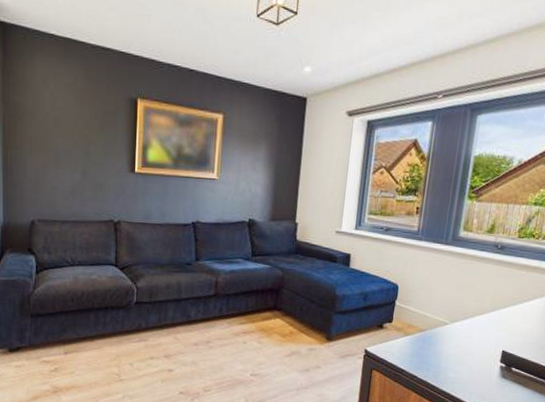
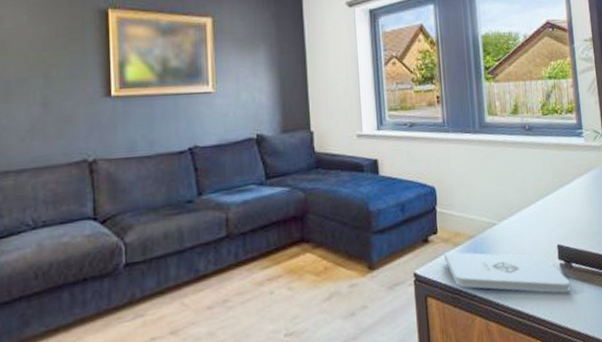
notepad: none [394,338,506,390] -> present [444,251,571,293]

